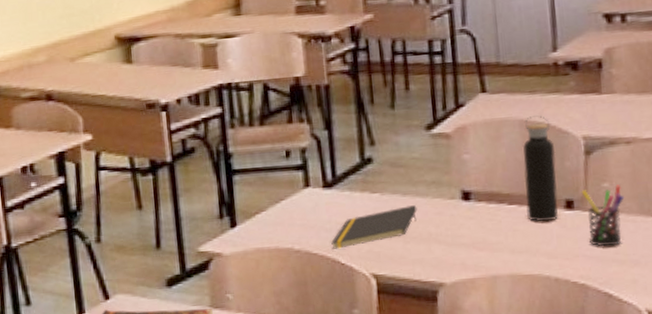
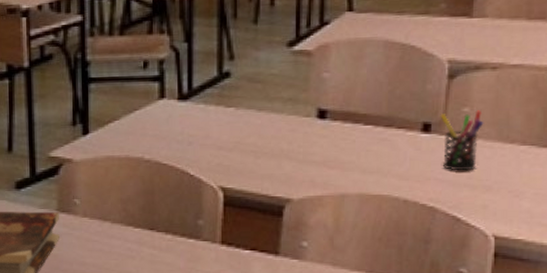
notepad: present [331,205,417,249] -> none [182,121,271,161]
water bottle: present [522,115,558,222] -> none [381,37,418,144]

